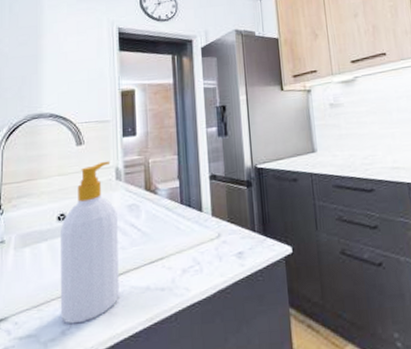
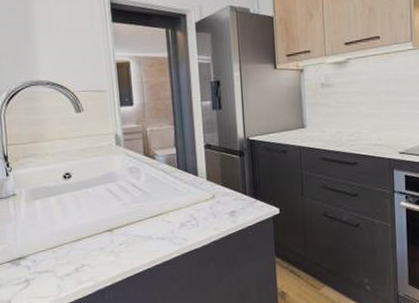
soap bottle: present [61,161,119,324] -> none [67,128,125,264]

